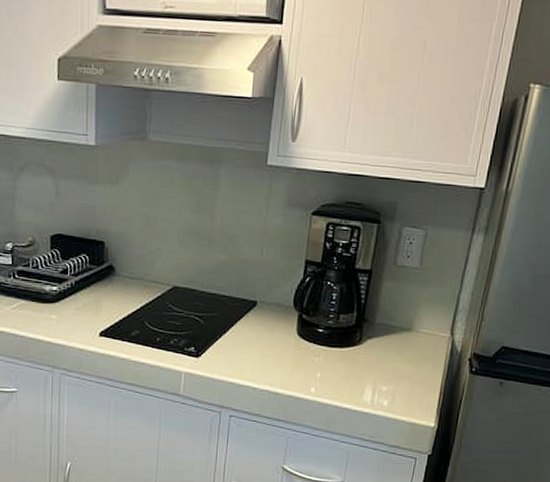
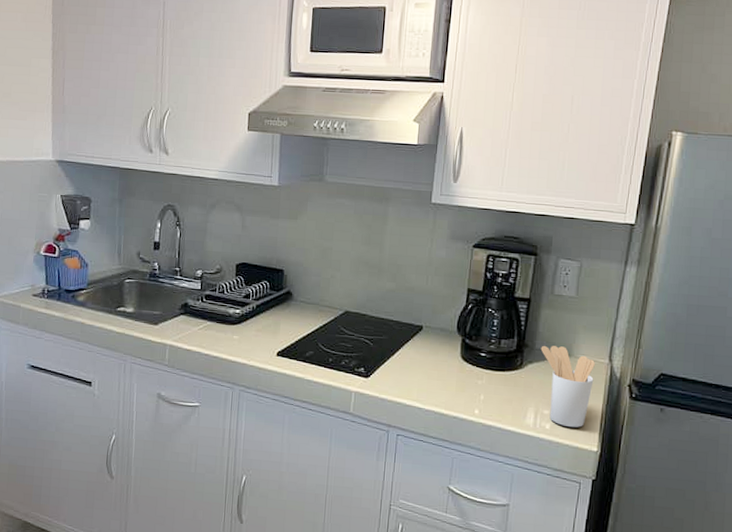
utensil holder: none [381,319,436,403] -> present [540,345,595,428]

